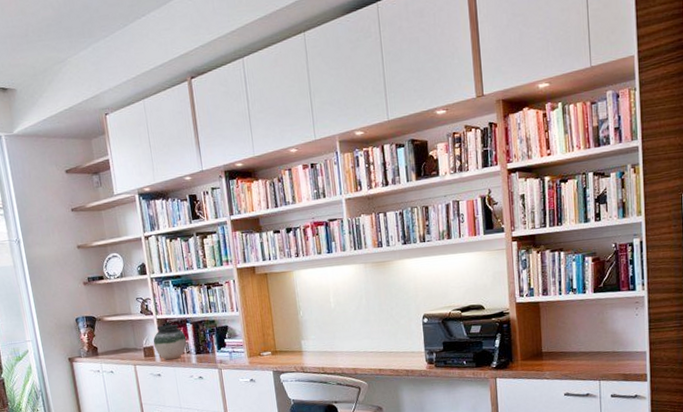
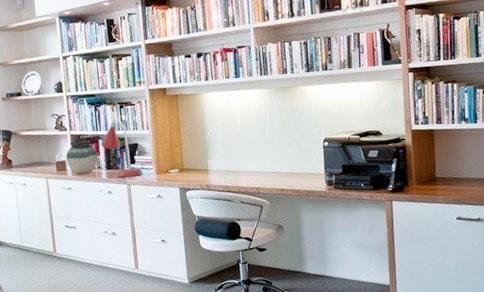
desk lamp: none [189,299,234,362] -> present [101,118,143,178]

